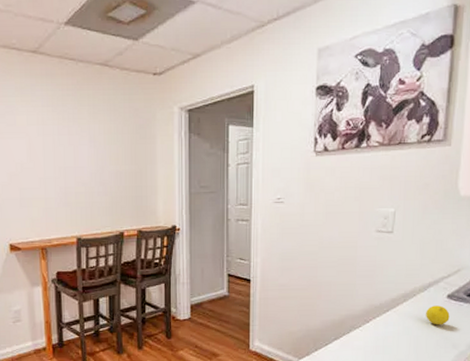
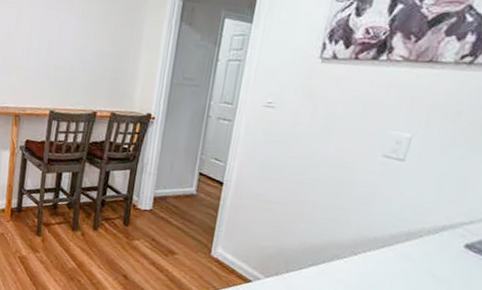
fruit: present [426,305,450,325] -> none [432,252,465,278]

